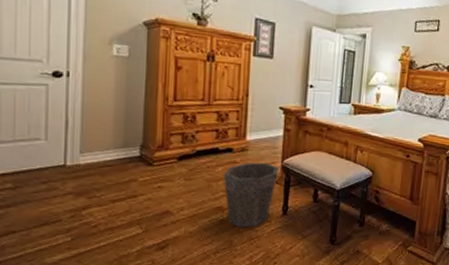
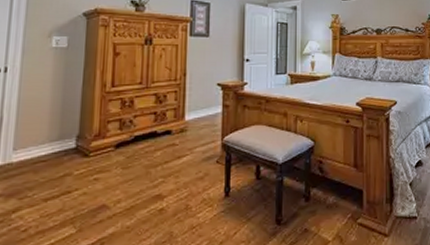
waste bin: present [224,162,278,228] -> none [162,142,218,216]

